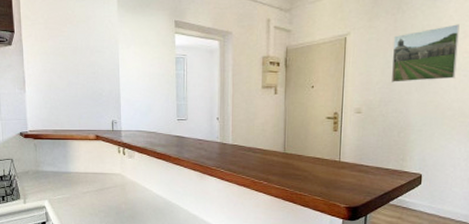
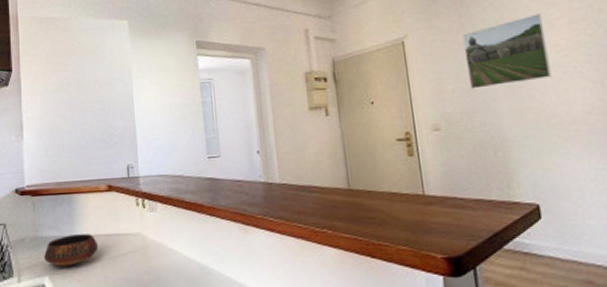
bowl: none [44,171,88,194] -> present [44,234,99,267]

